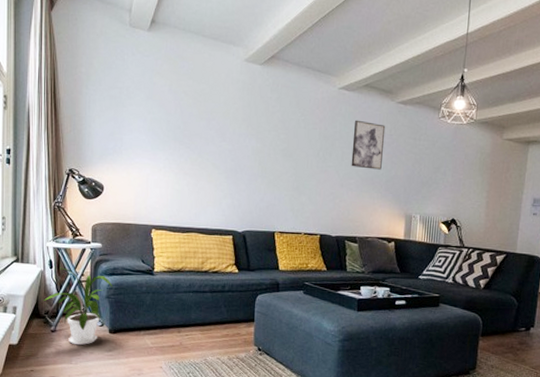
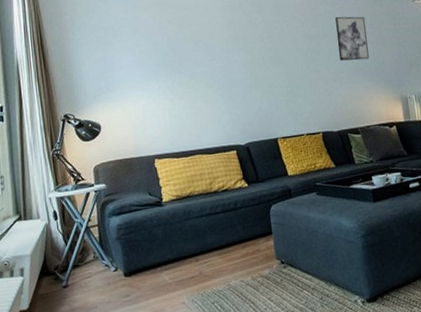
house plant: present [43,267,113,346] -> none [51,216,122,297]

